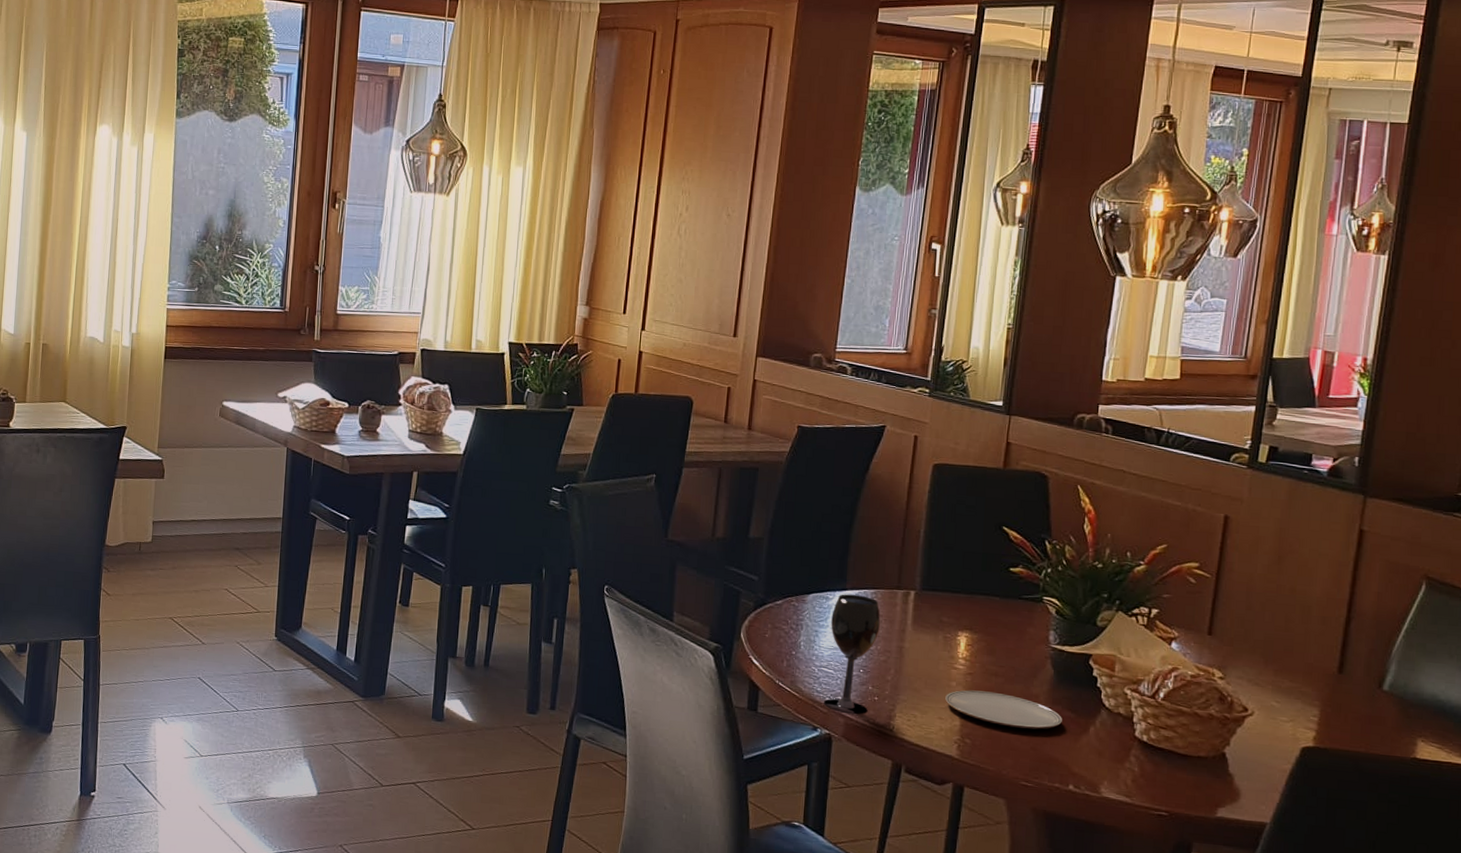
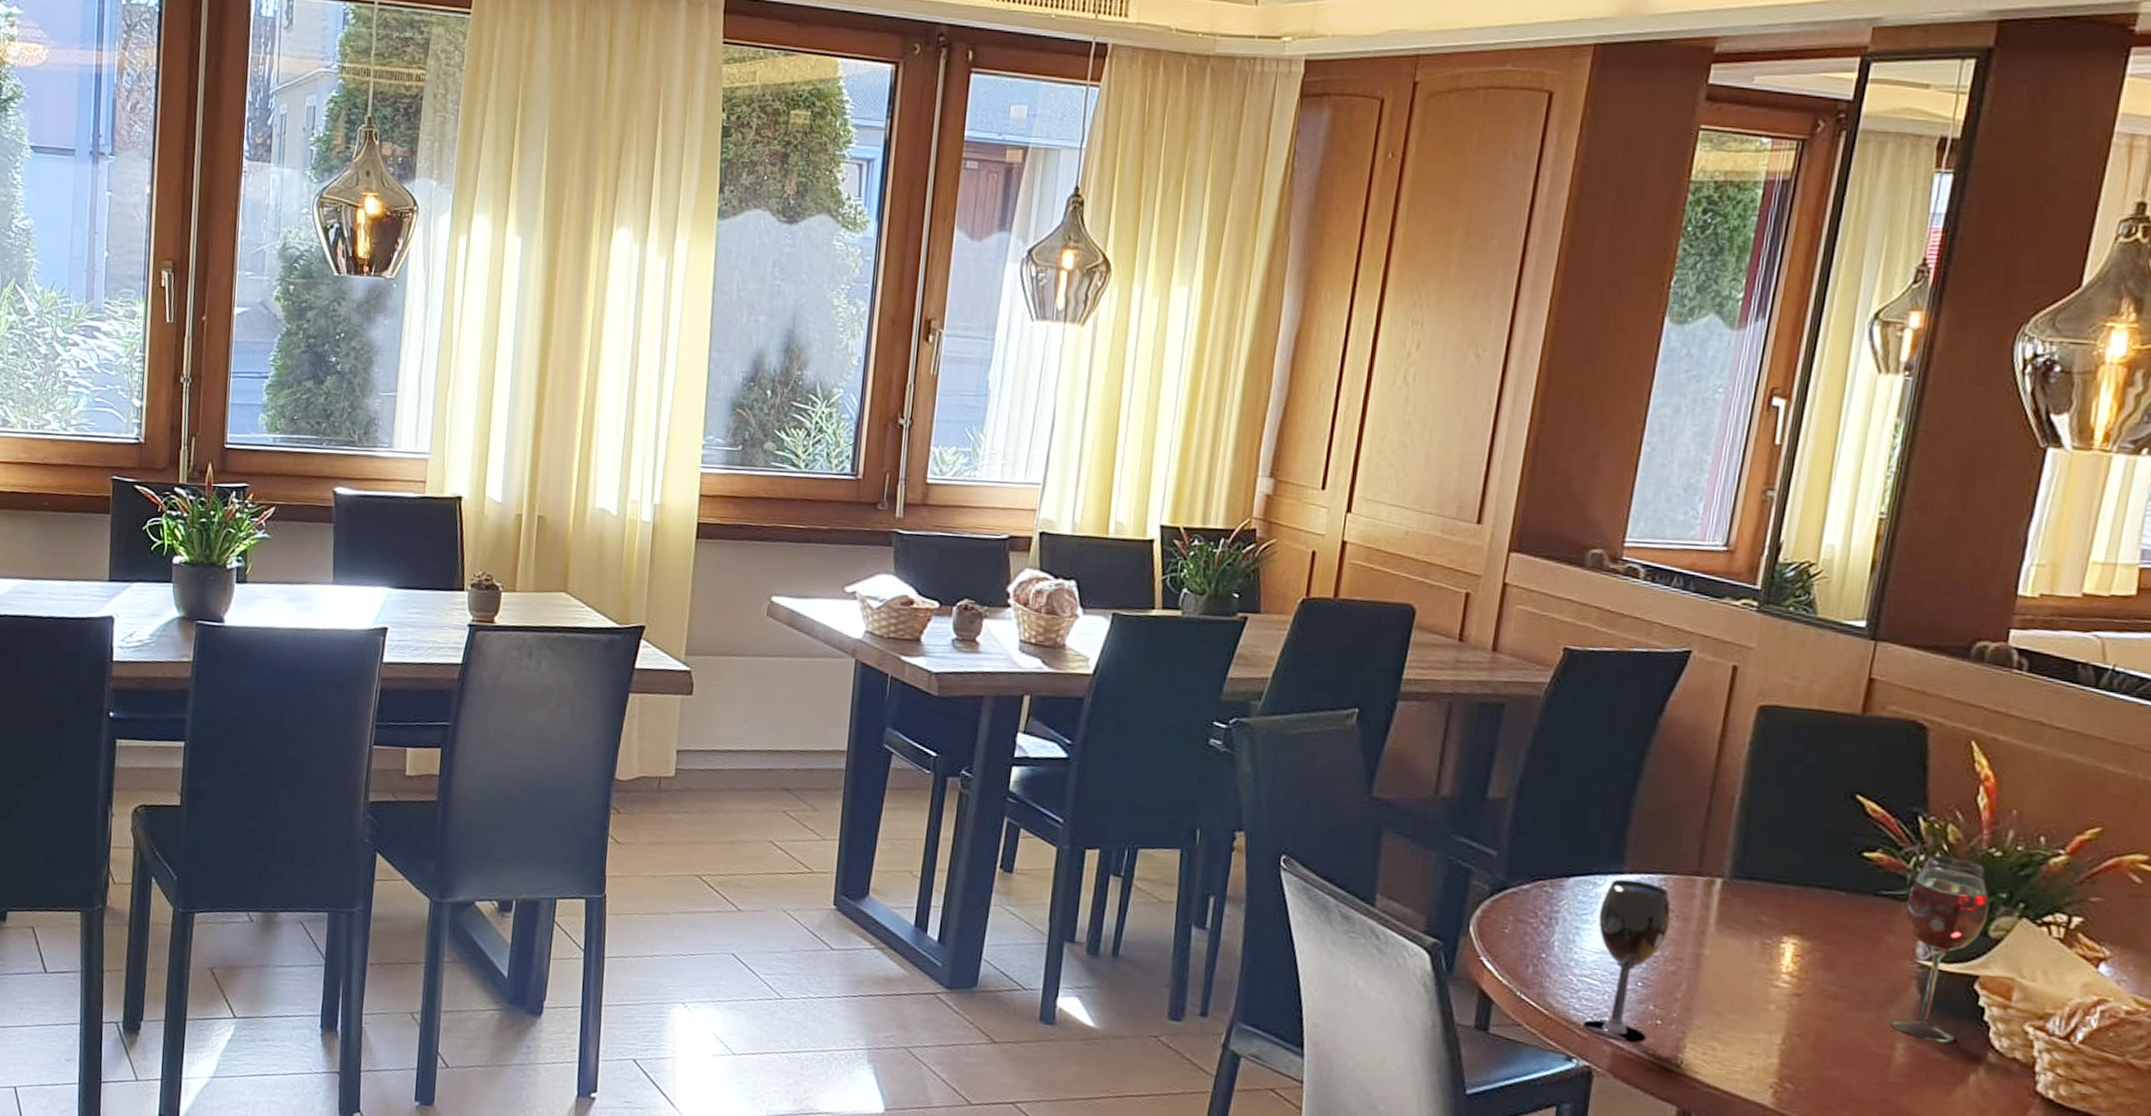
plate: present [945,690,1062,730] -> none [1759,1016,1929,1075]
wineglass: none [1034,568,1097,705] -> present [1890,855,1990,1043]

